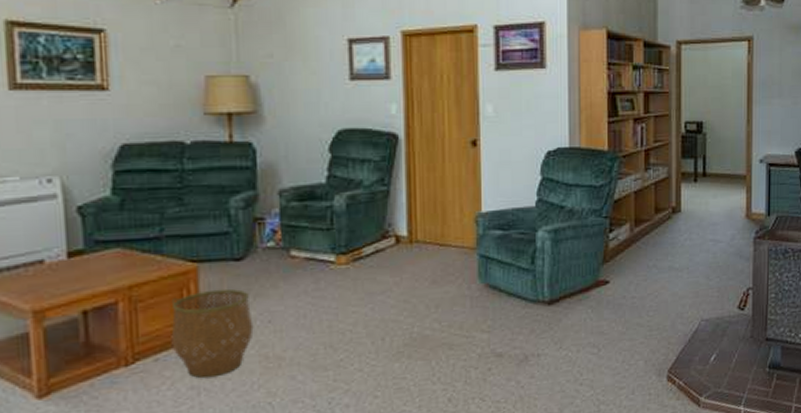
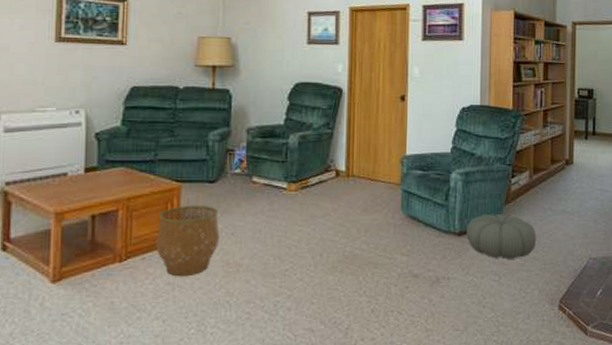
pouf: none [558,276,640,328] -> present [466,214,537,259]

